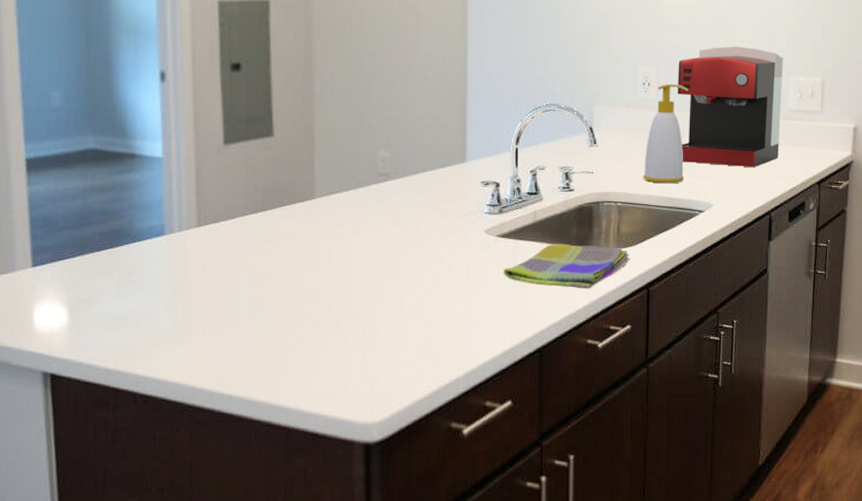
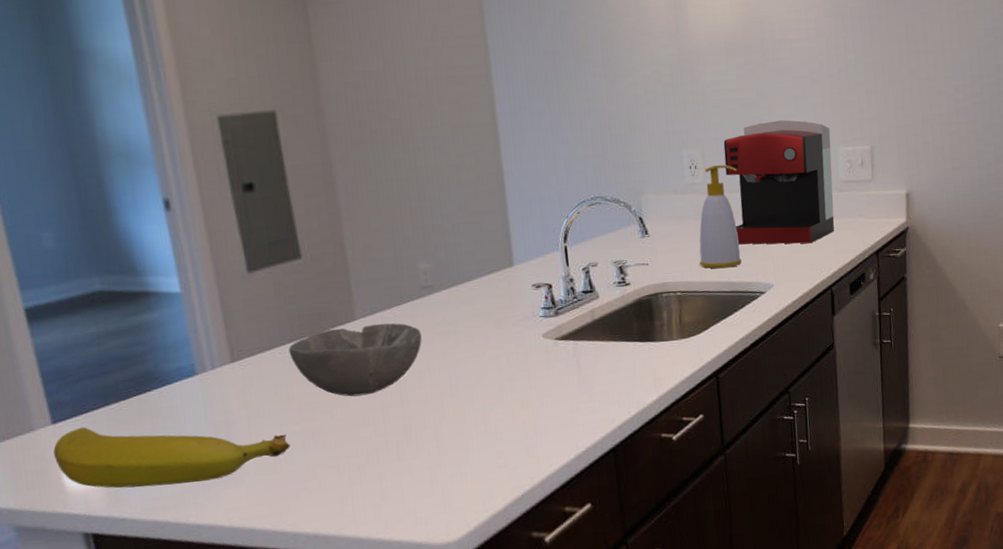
banana: none [29,272,238,337] -> present [53,427,290,488]
bowl: none [250,204,372,271] -> present [288,323,422,397]
dish towel: present [503,243,631,289] -> none [567,337,696,385]

